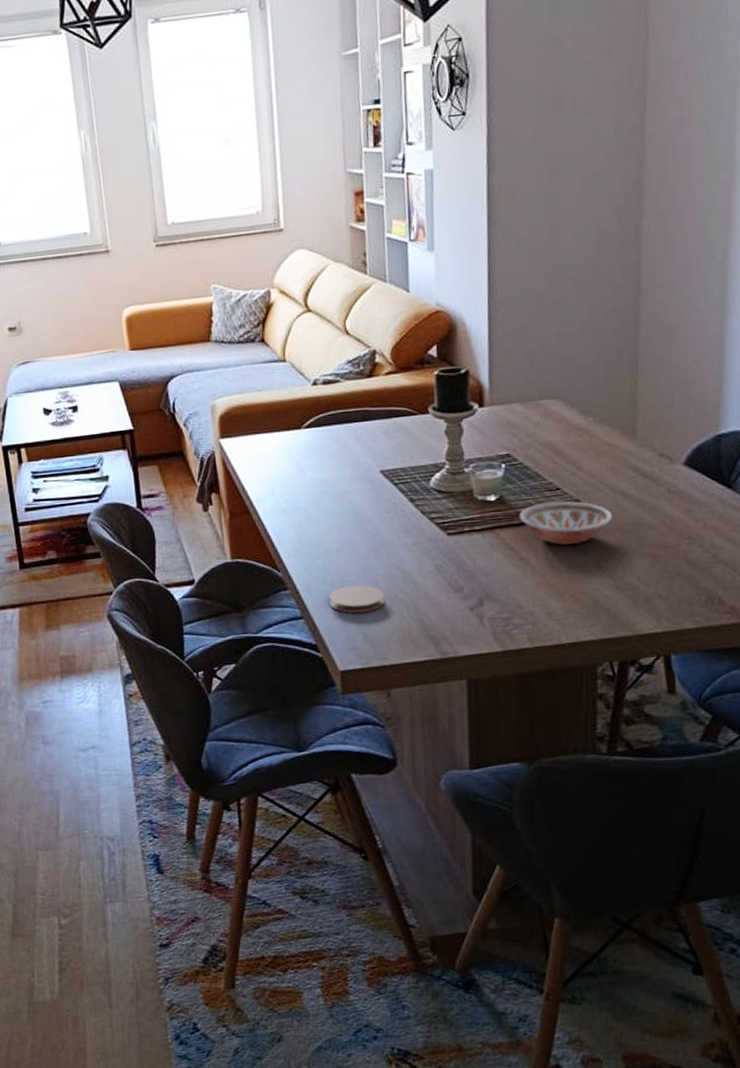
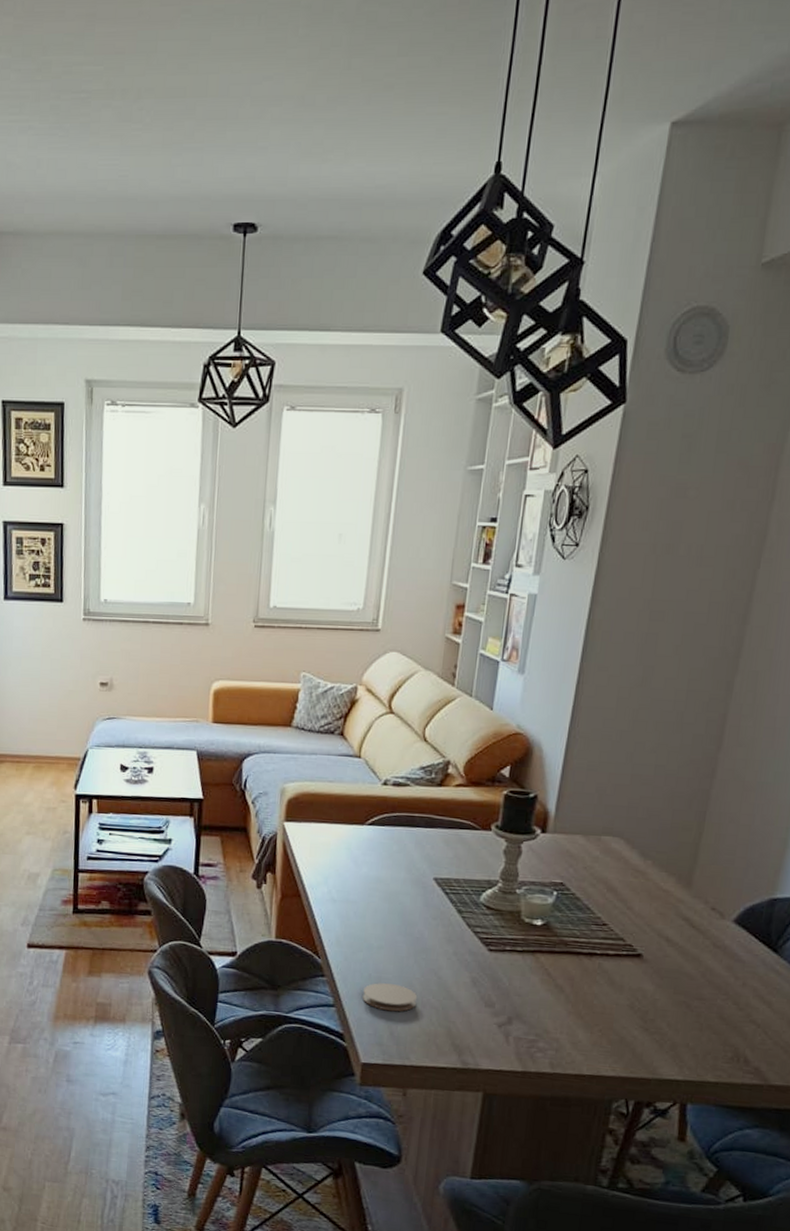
bowl: present [519,501,613,545] -> none [561,935,655,981]

